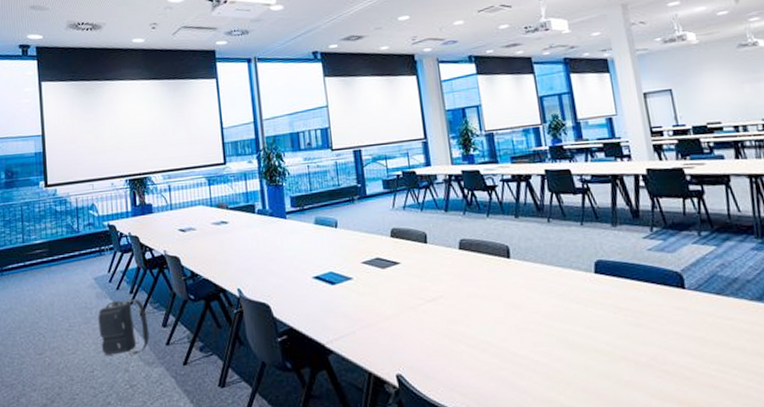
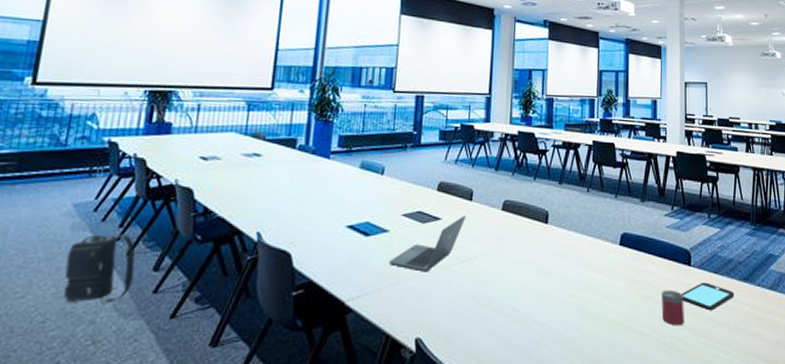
laptop: none [357,258,424,314] -> present [388,216,466,272]
beverage cup: none [654,315,687,352] -> present [661,289,684,325]
tablet: none [679,305,747,334] -> present [682,282,734,310]

